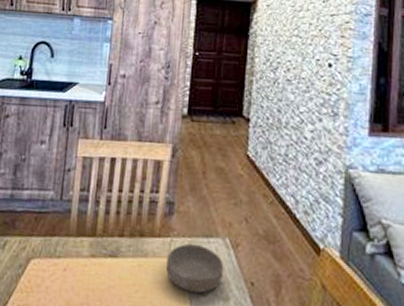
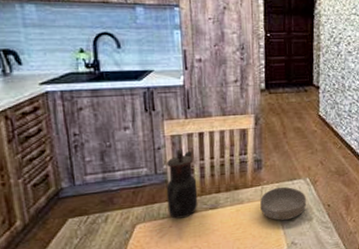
teapot: none [65,173,102,262] -> present [166,148,198,219]

